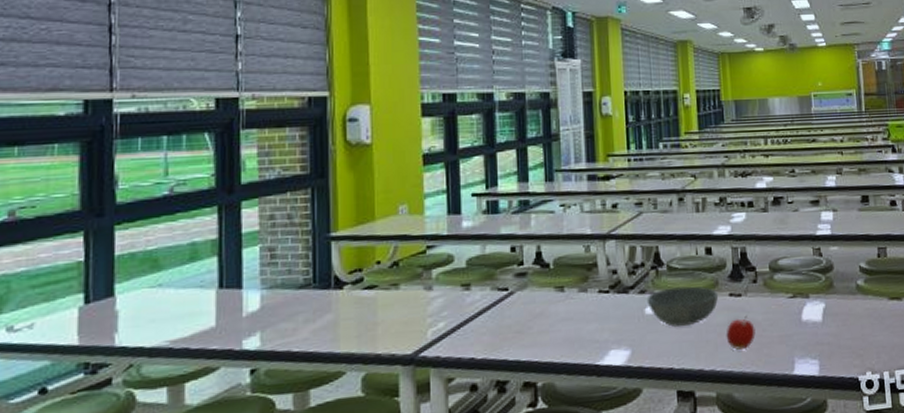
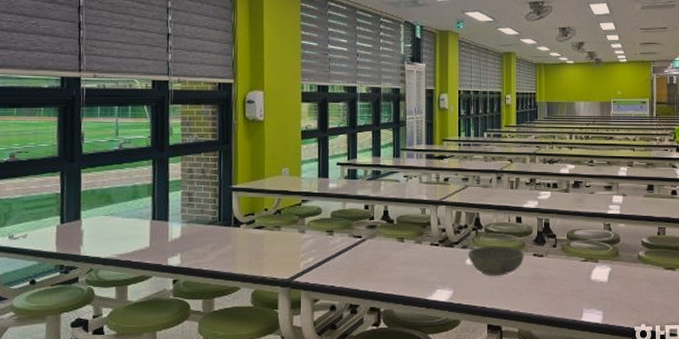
fruit: present [726,315,756,350] -> none [529,271,553,298]

